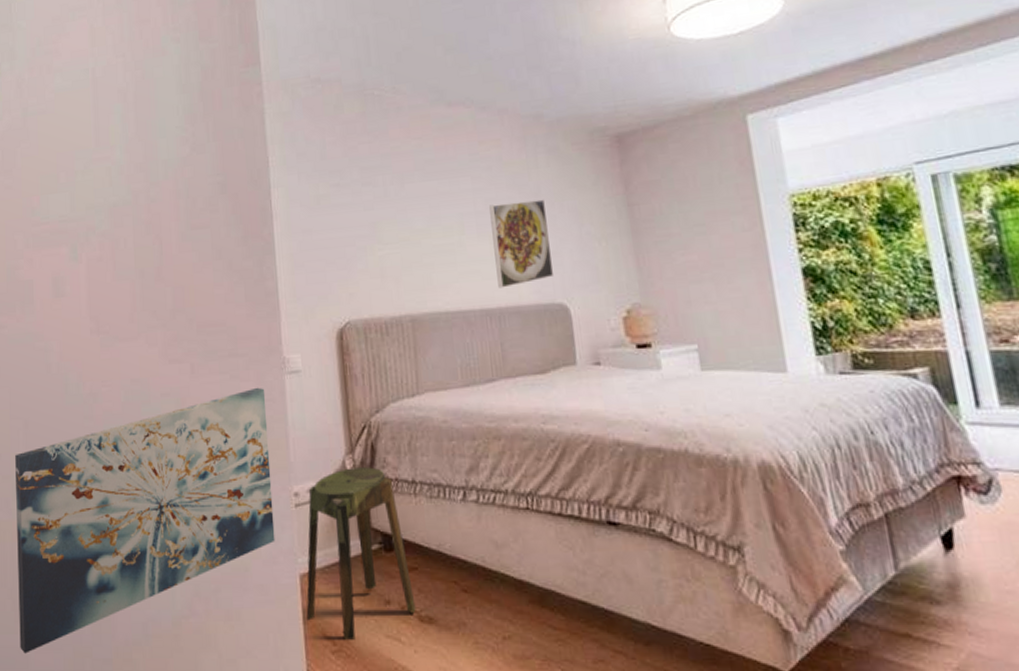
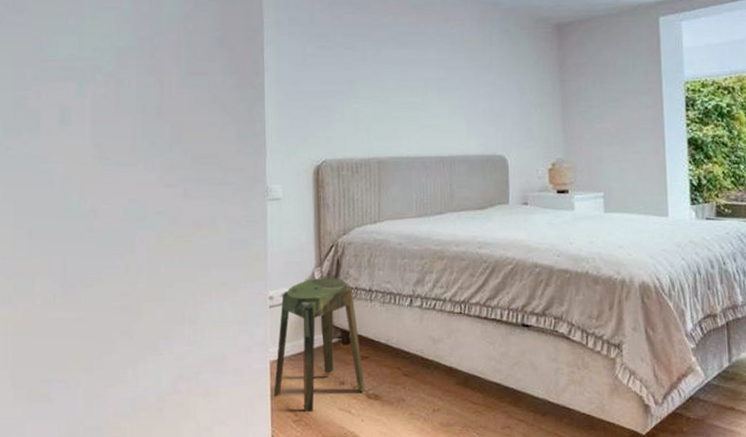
wall art: present [15,387,275,654] -> none [18,210,251,423]
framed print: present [489,199,554,289] -> none [450,71,498,141]

